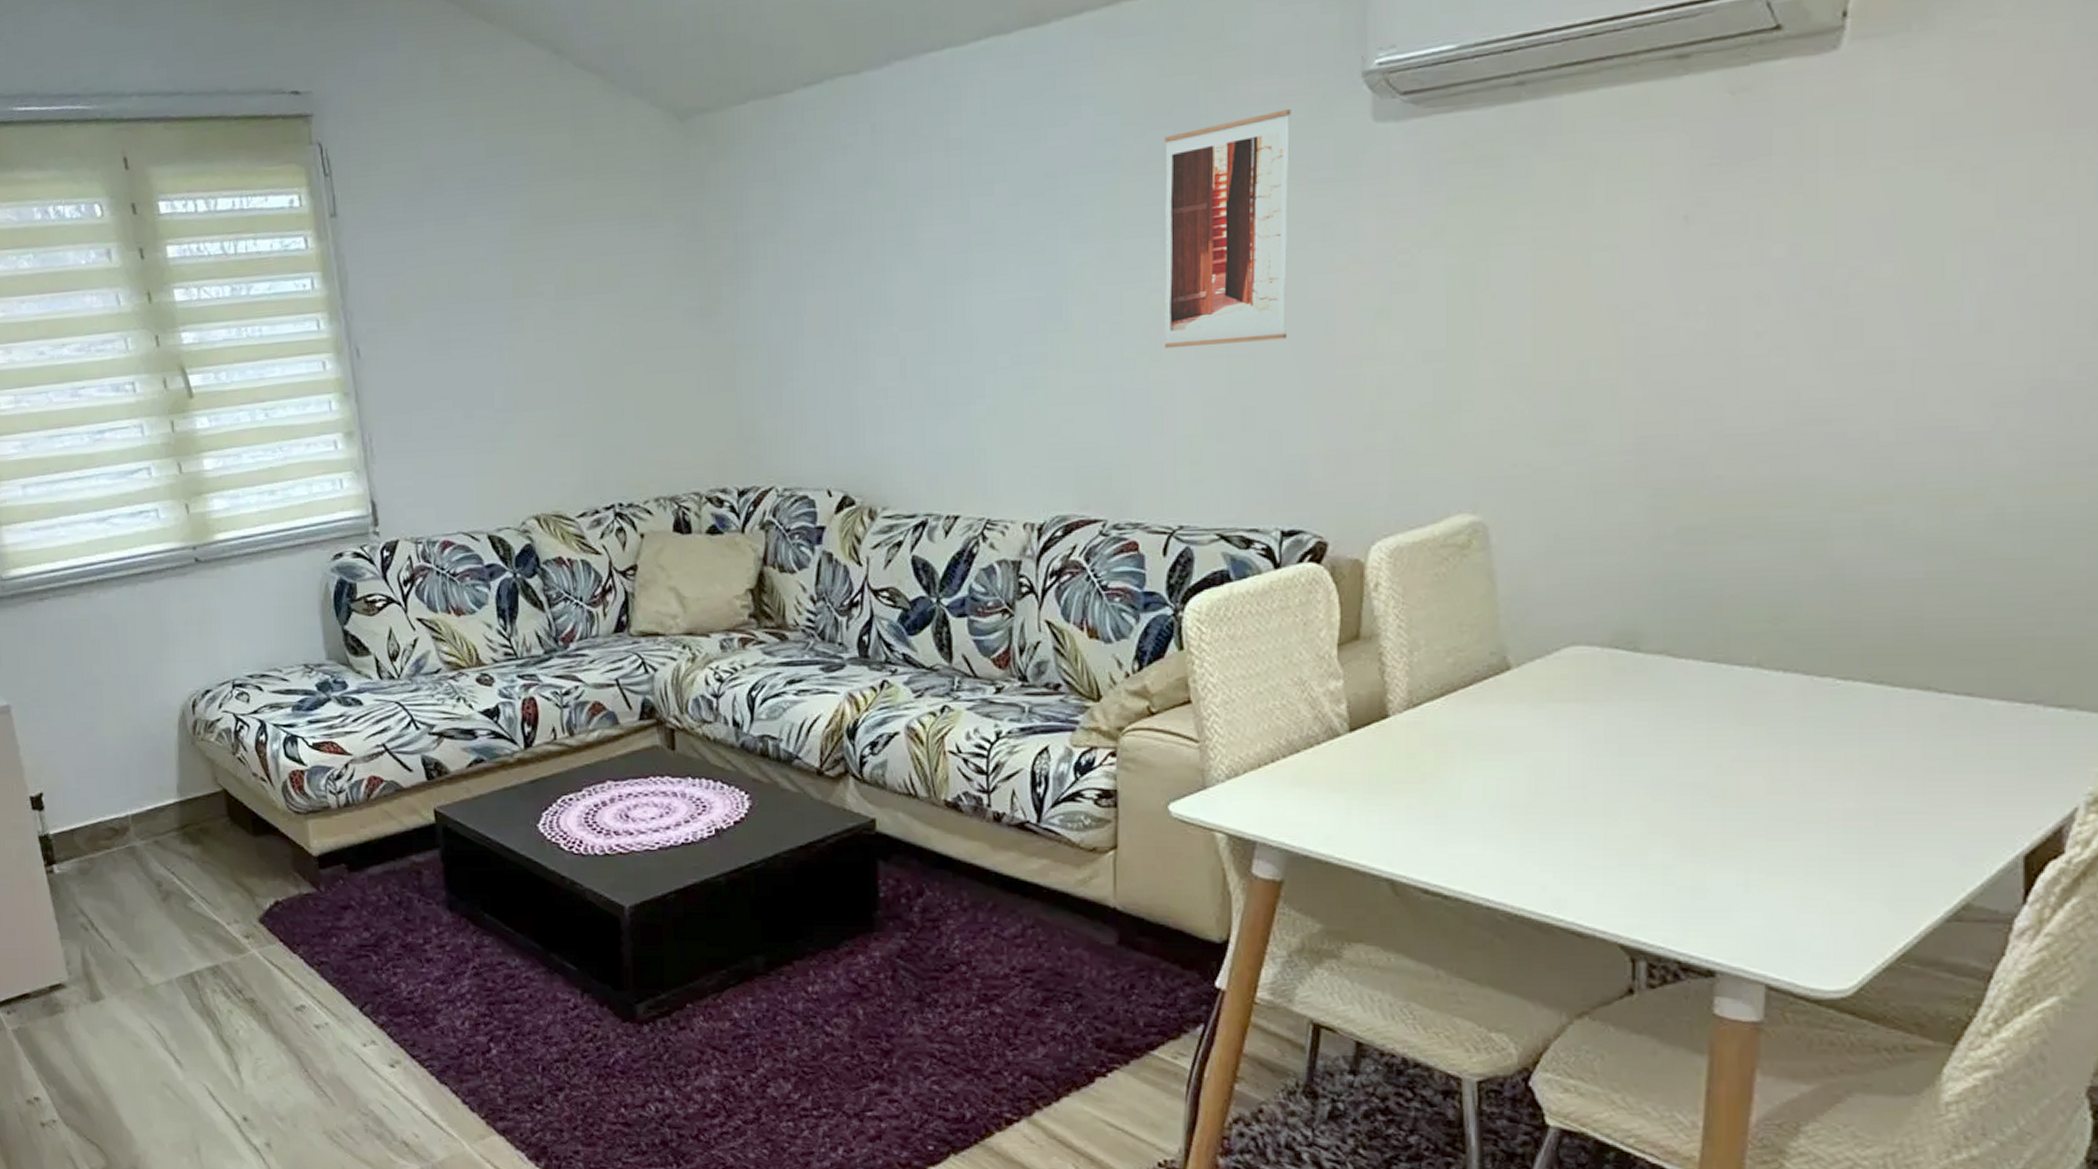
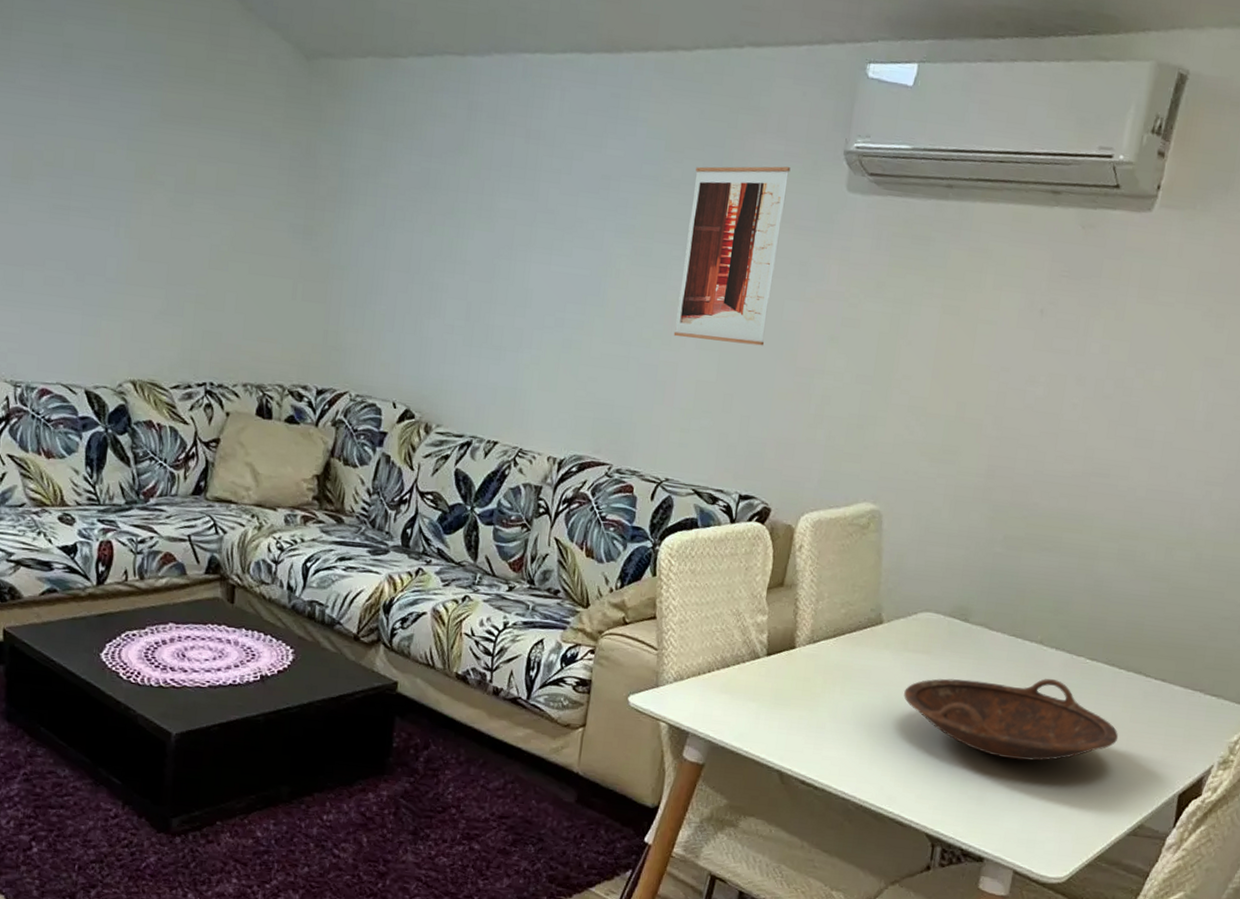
bowl: none [1557,712,1908,831] -> present [904,678,1119,761]

